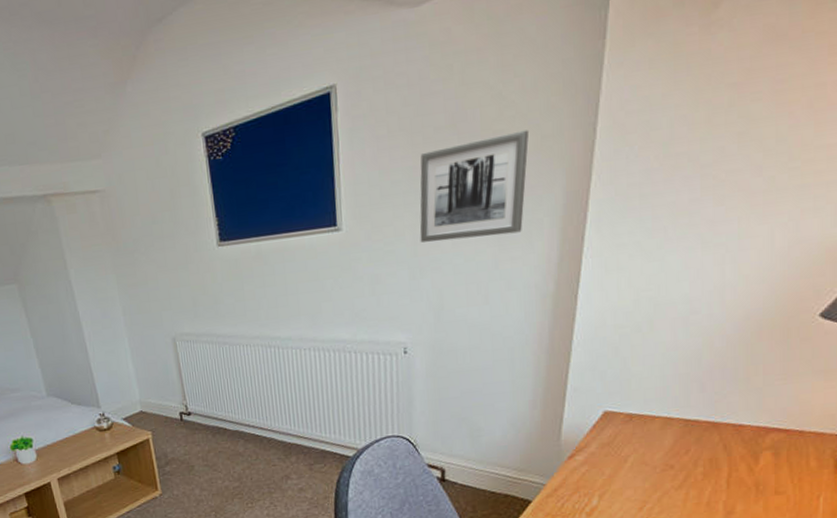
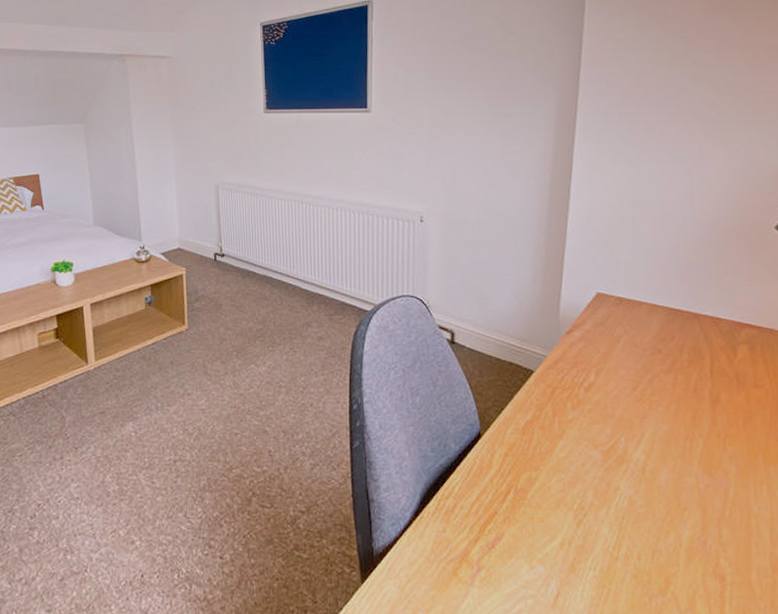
wall art: present [419,130,530,243] -> none [437,52,528,131]

